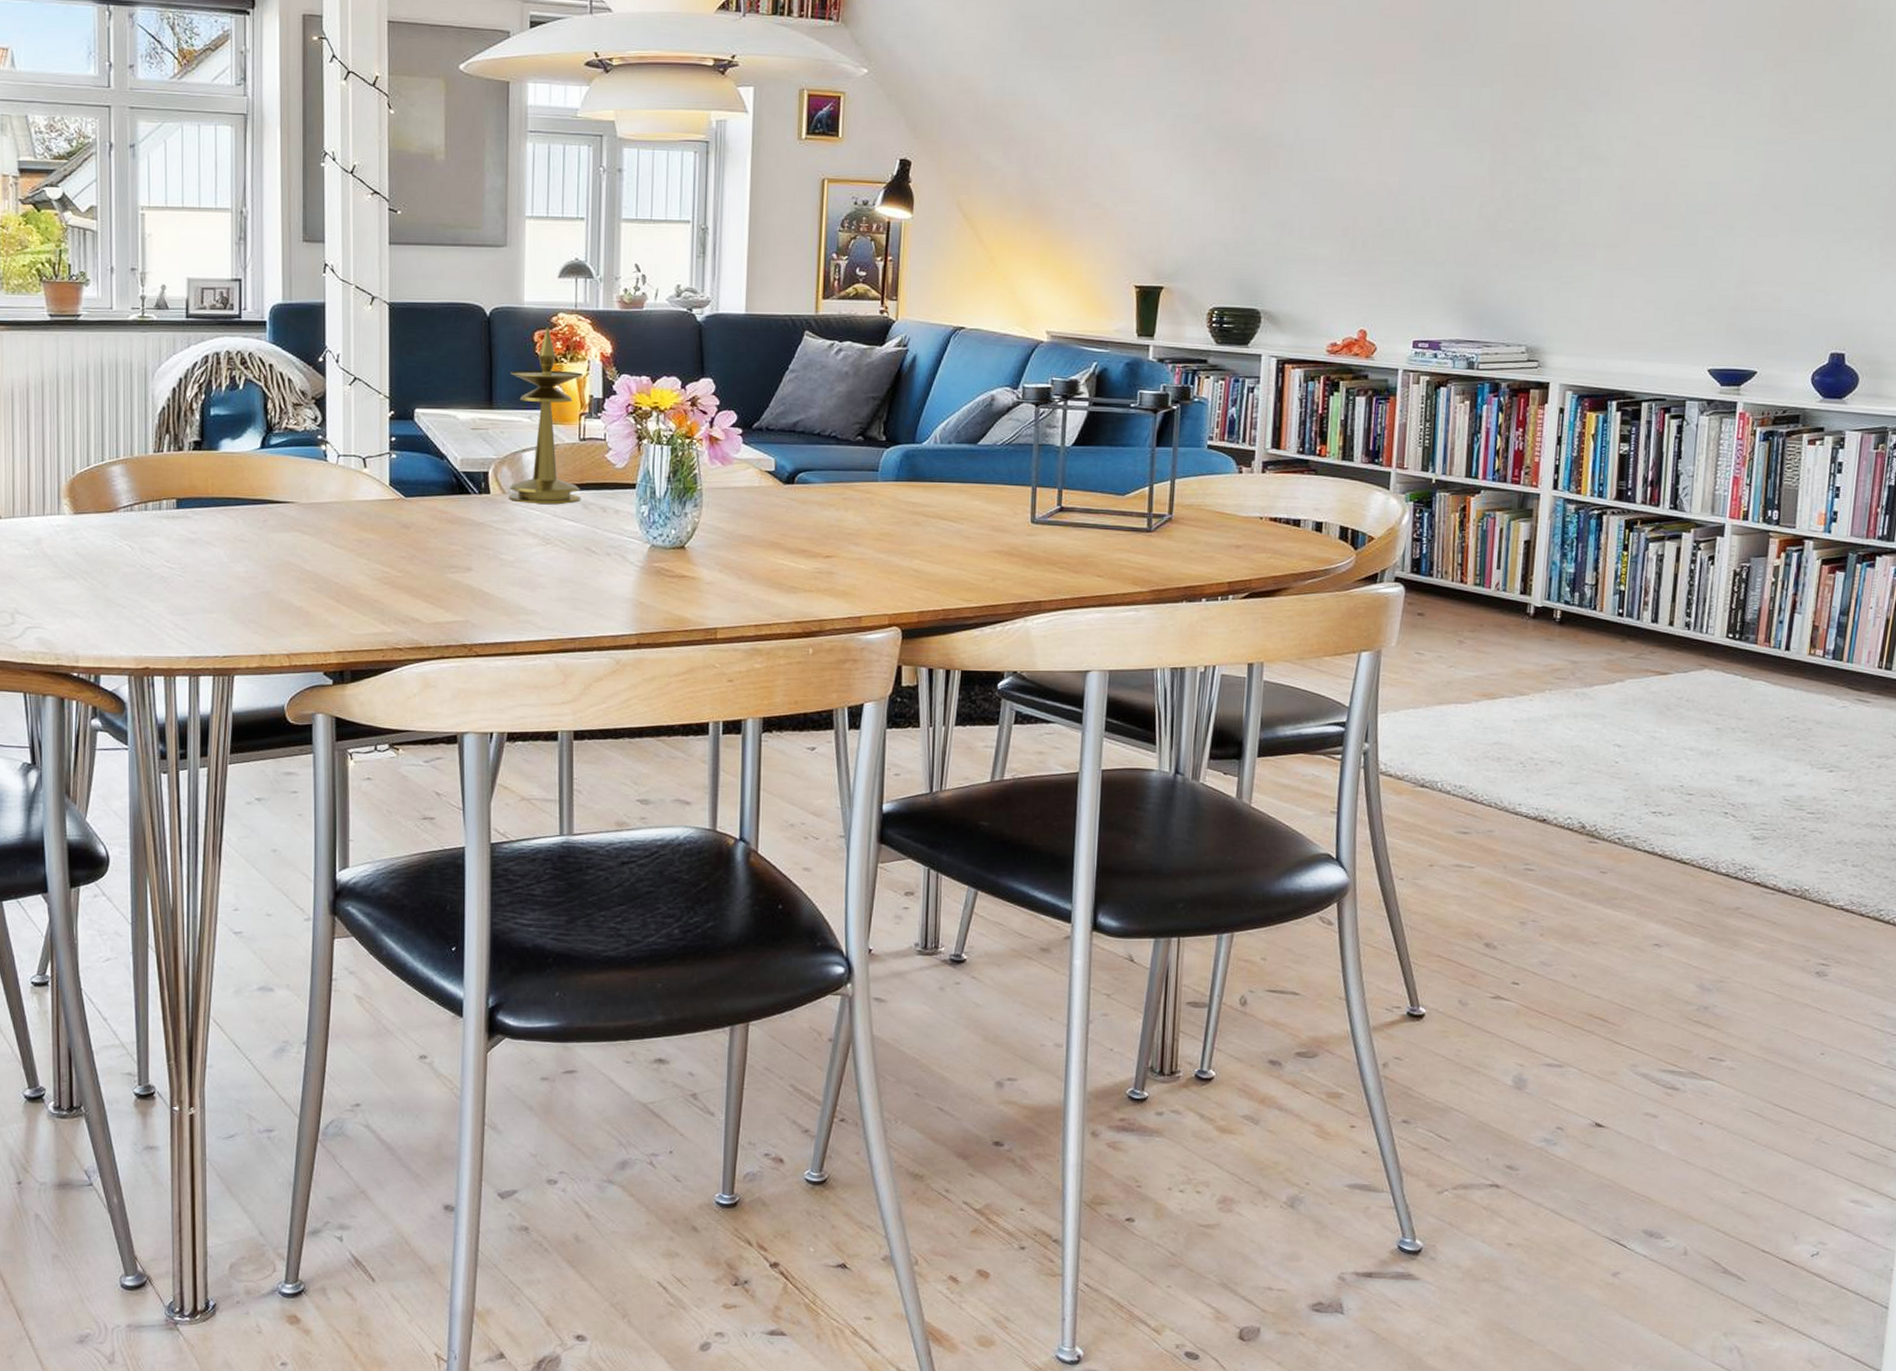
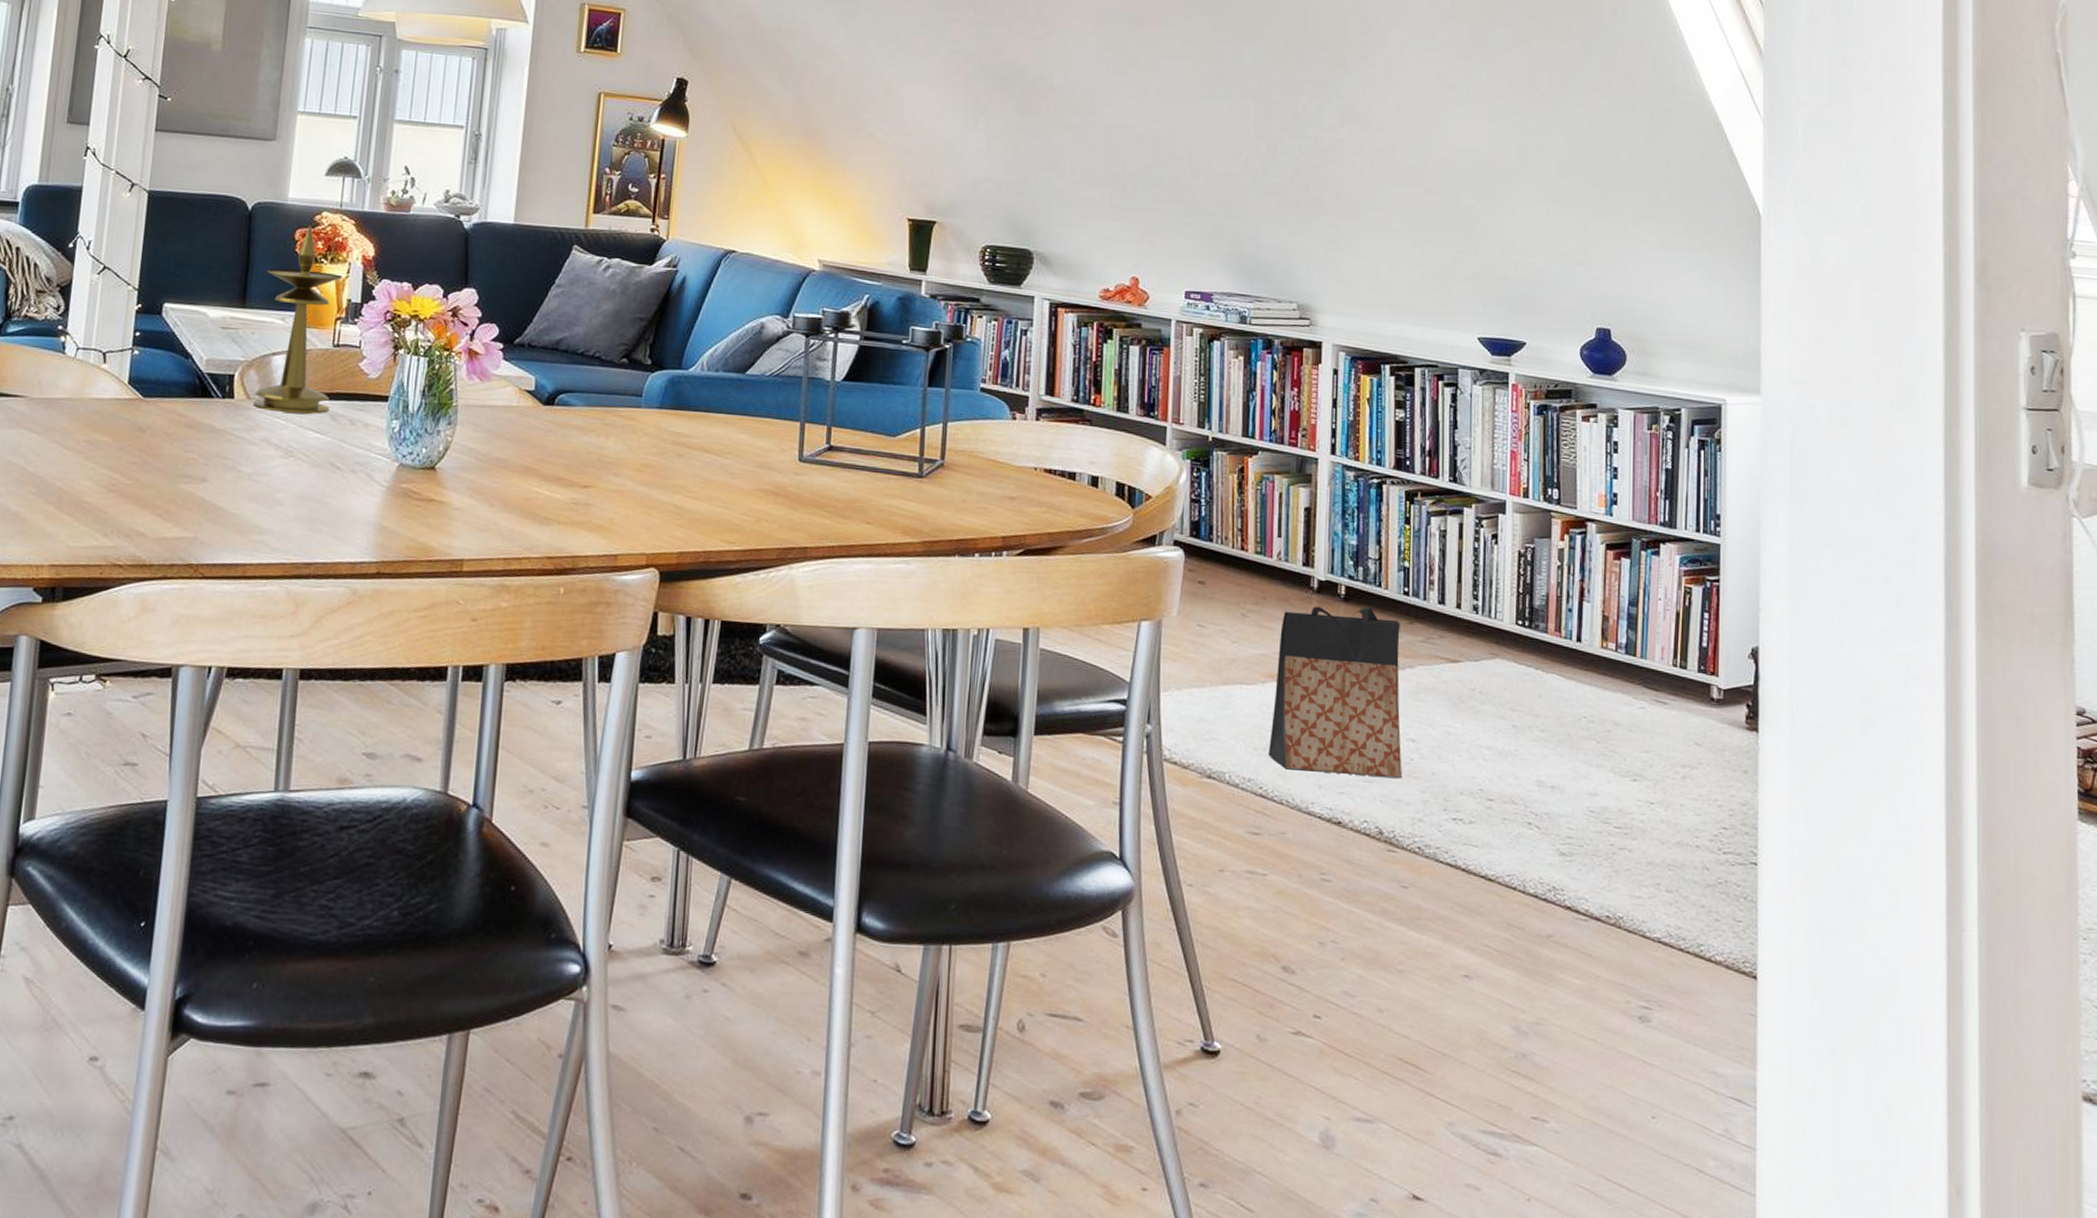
bag: none [1479,628,1613,779] -> present [1268,606,1402,778]

